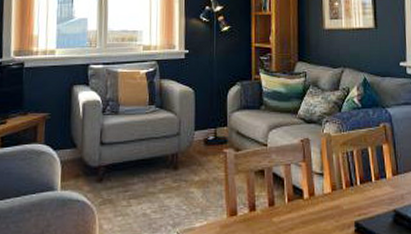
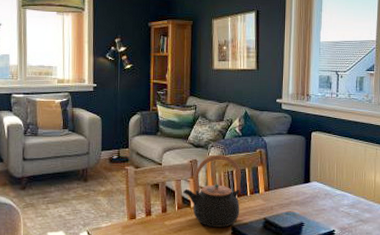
teapot: none [293,131,364,224] -> present [183,154,242,228]

